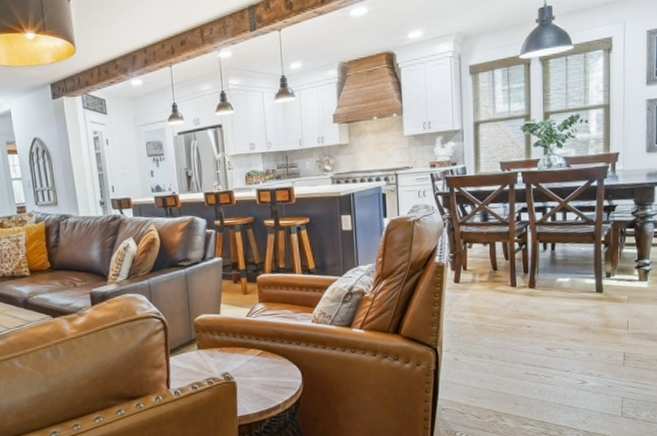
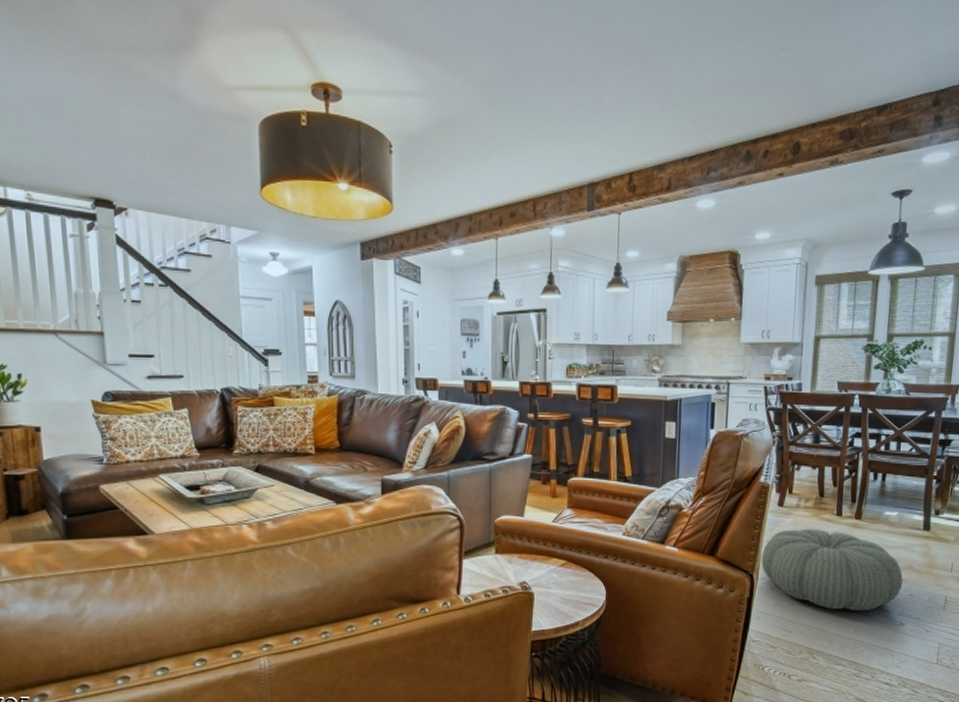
pouf: none [443,300,581,374] -> present [761,529,903,611]

